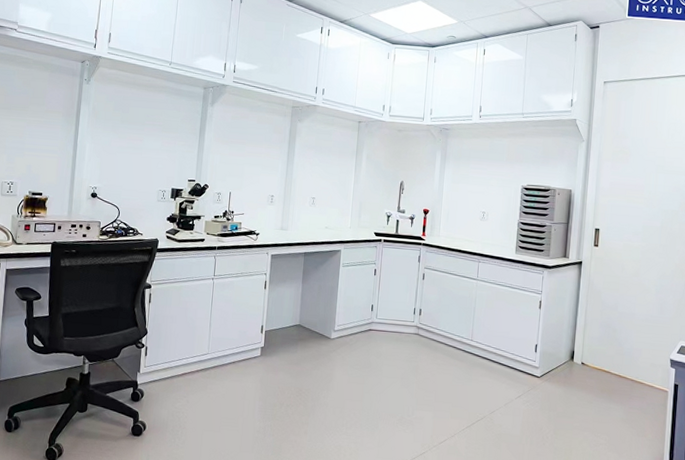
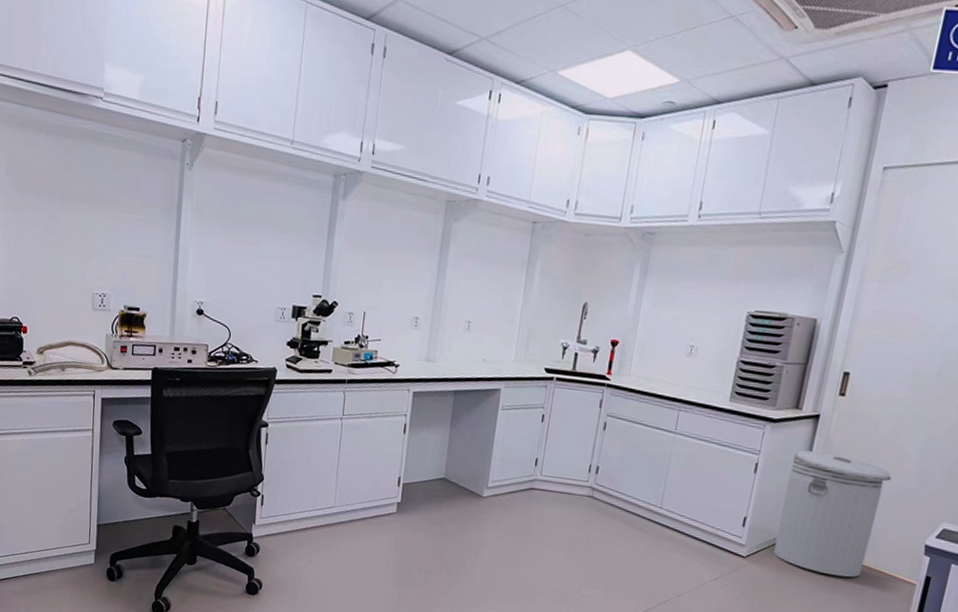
can: none [560,289,639,389] -> present [773,450,891,578]

